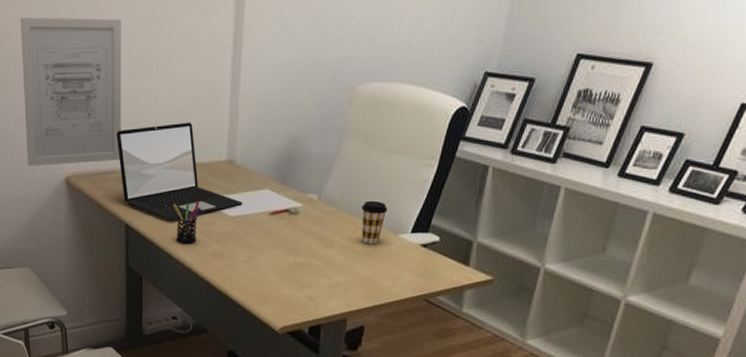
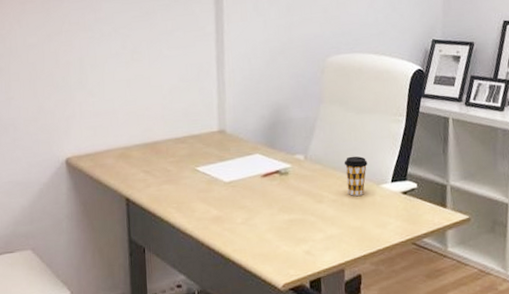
wall art: present [21,16,122,166] -> none [20,14,118,151]
laptop: present [116,122,243,221] -> none [113,99,237,191]
pen holder: present [173,201,202,244] -> none [171,170,199,212]

